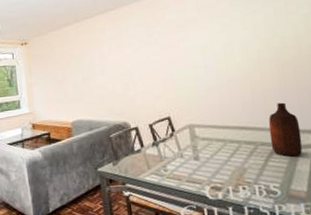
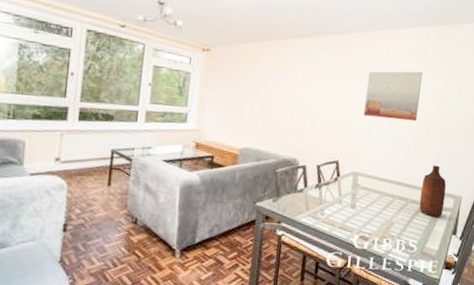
wall art: none [181,13,246,69] -> present [363,71,423,122]

